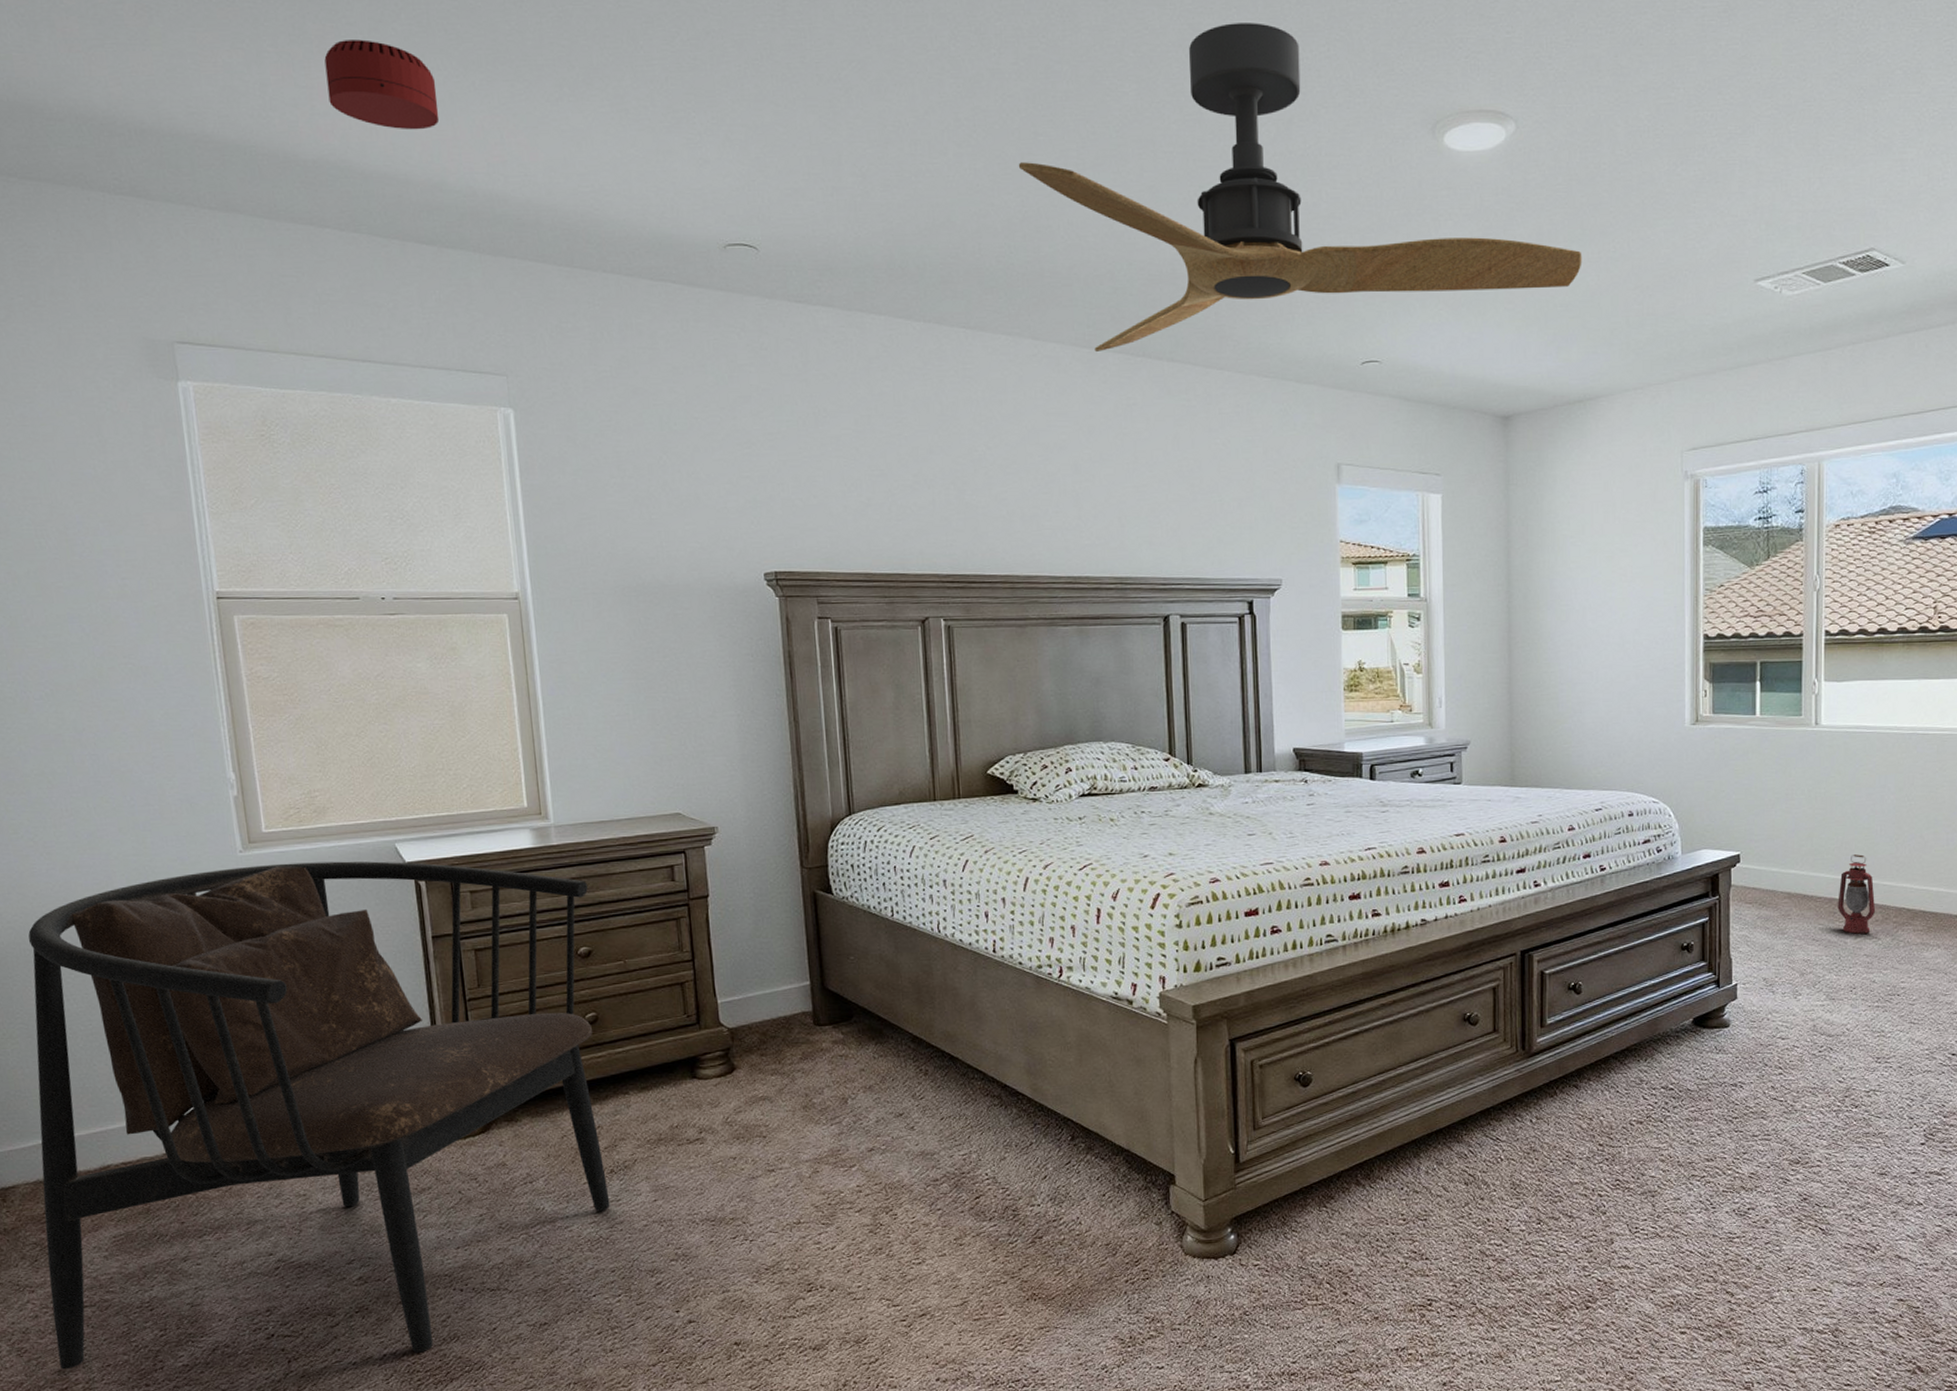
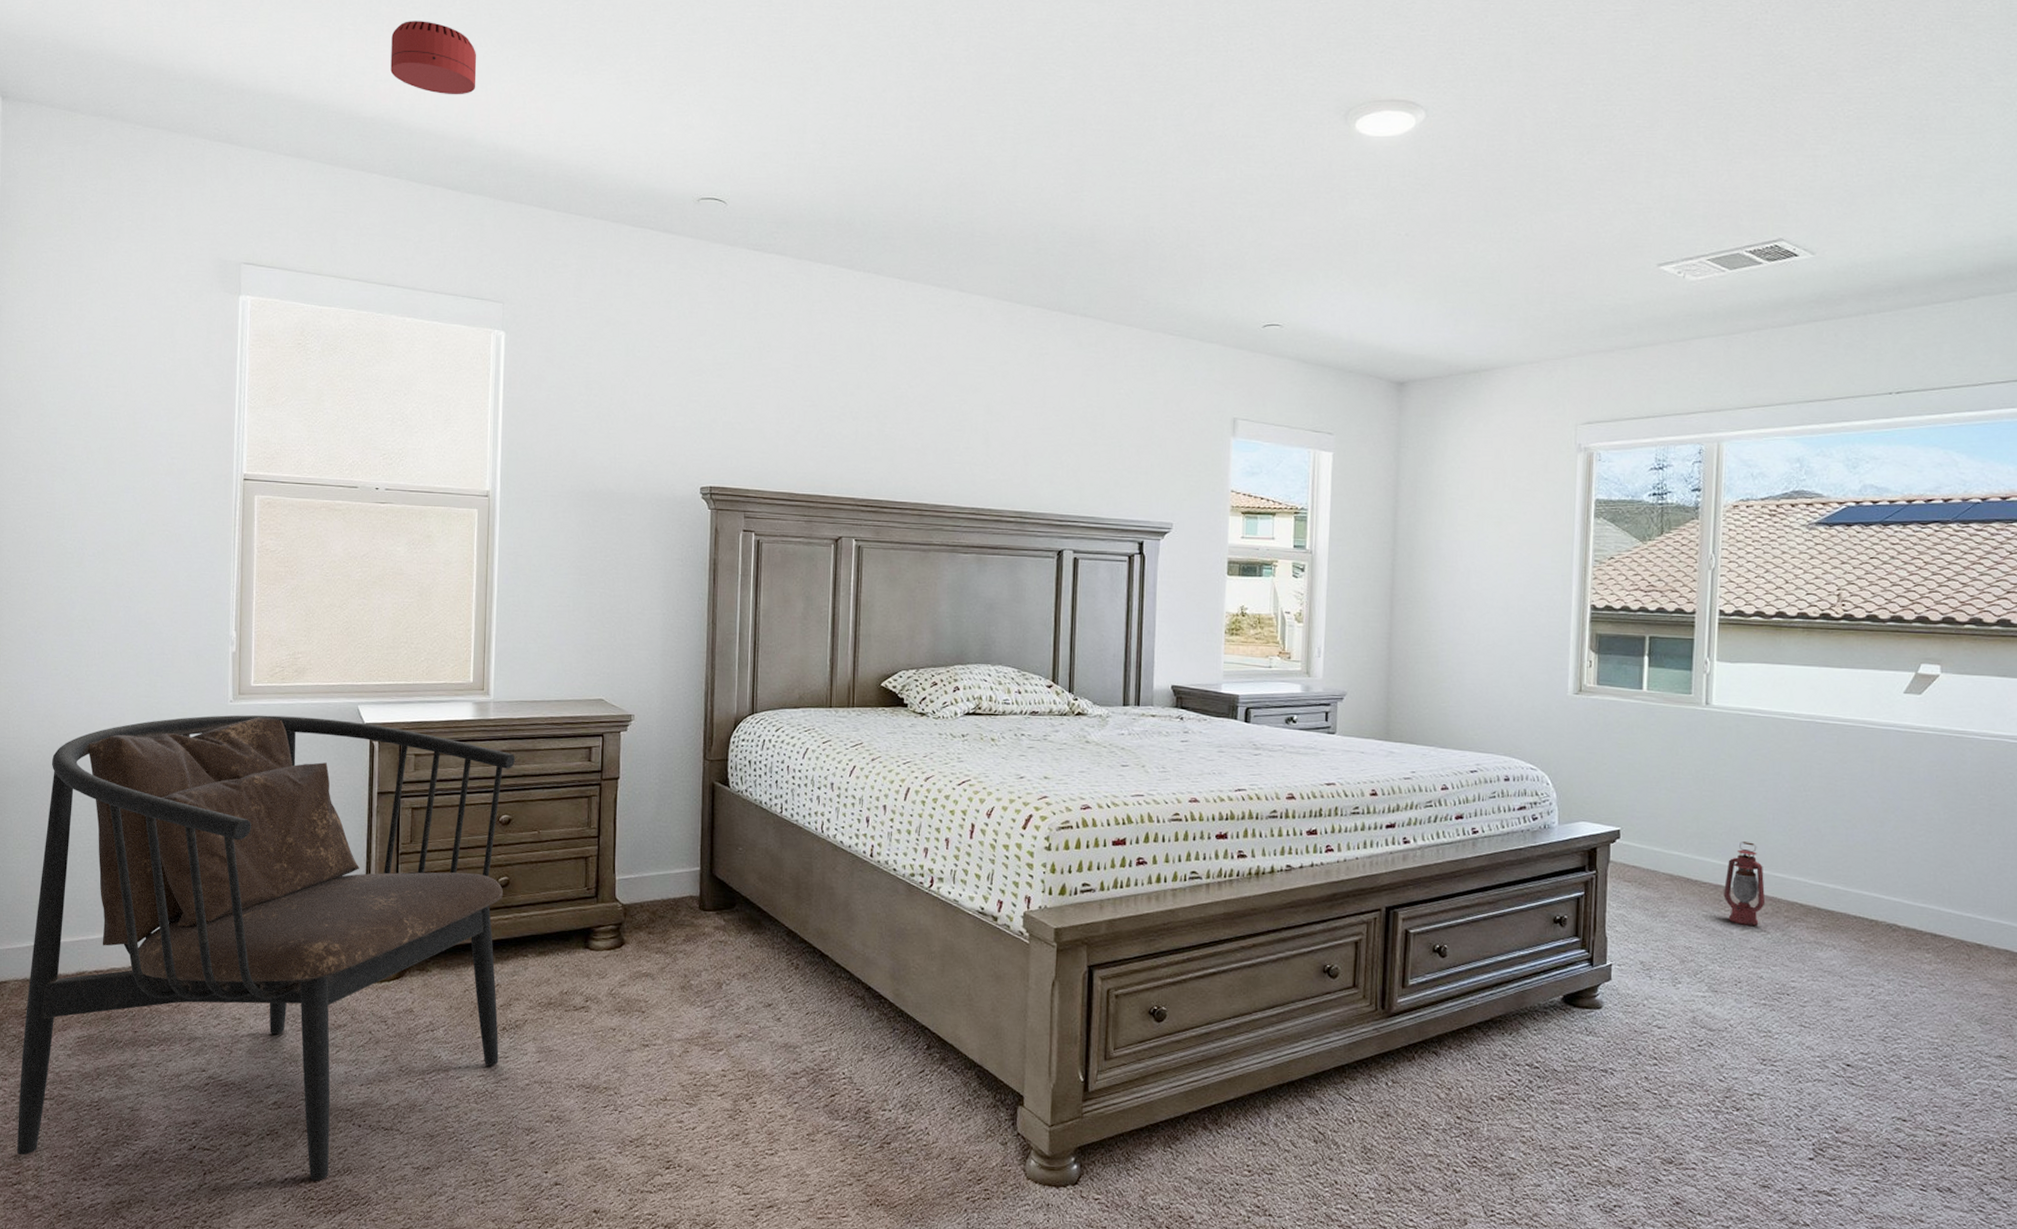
ceiling fan: present [1018,23,1582,352] -> none [960,18,1485,305]

